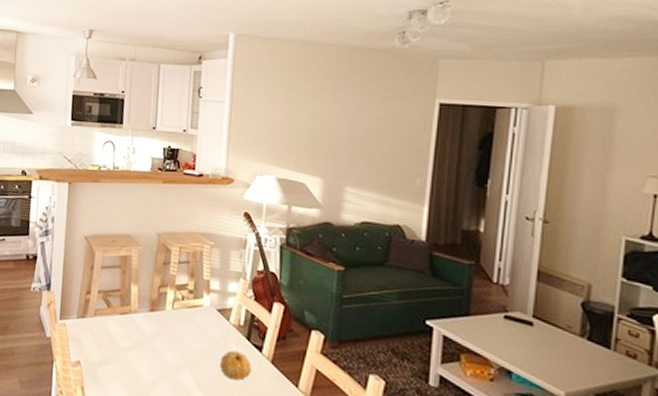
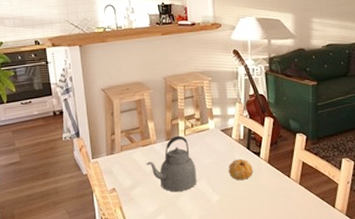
kettle: none [121,307,181,381] -> present [146,135,197,192]

